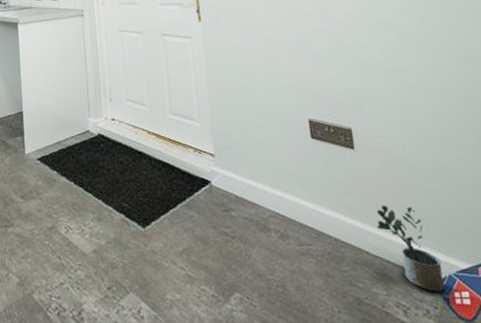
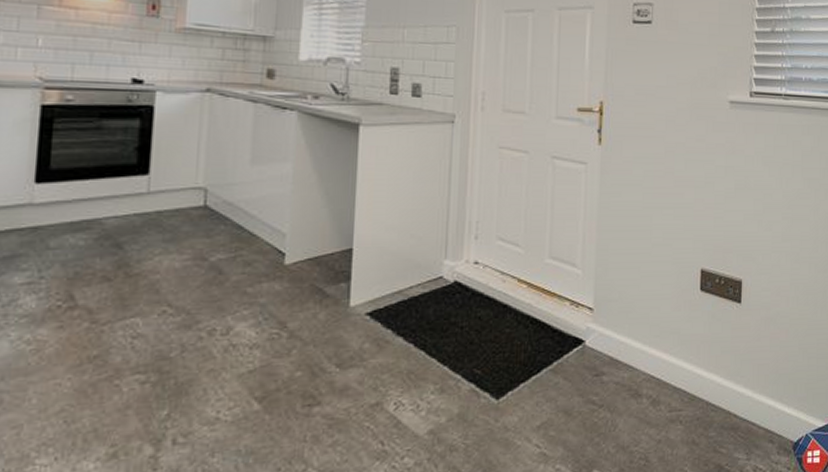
potted plant: present [376,205,445,292] -> none [748,364,802,453]

